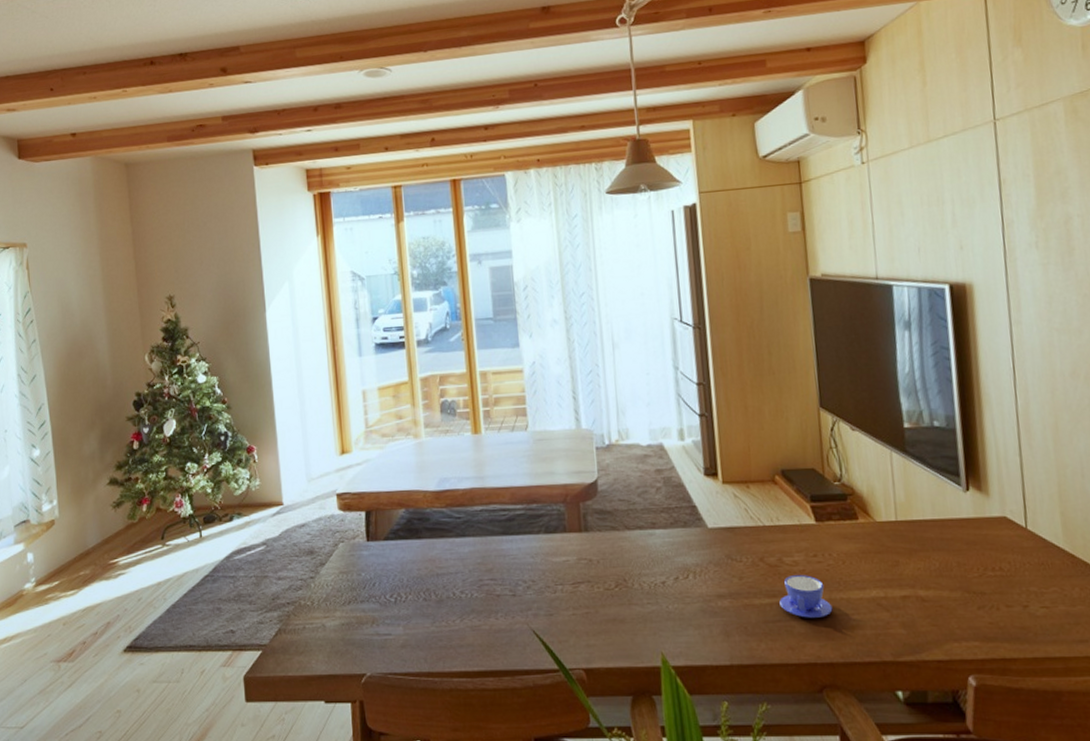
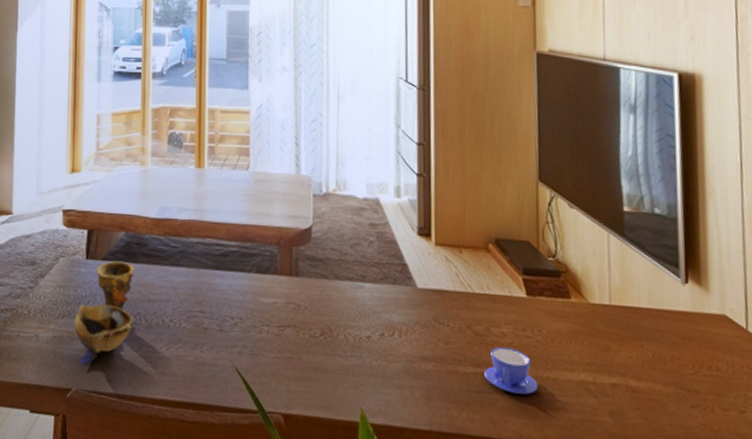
decorative bowl: none [361,538,423,647] -> present [74,260,134,364]

